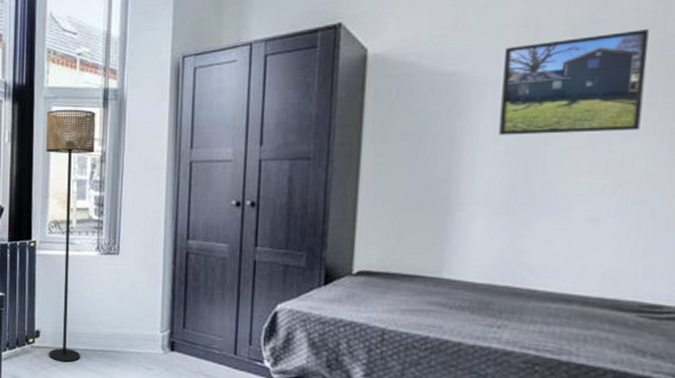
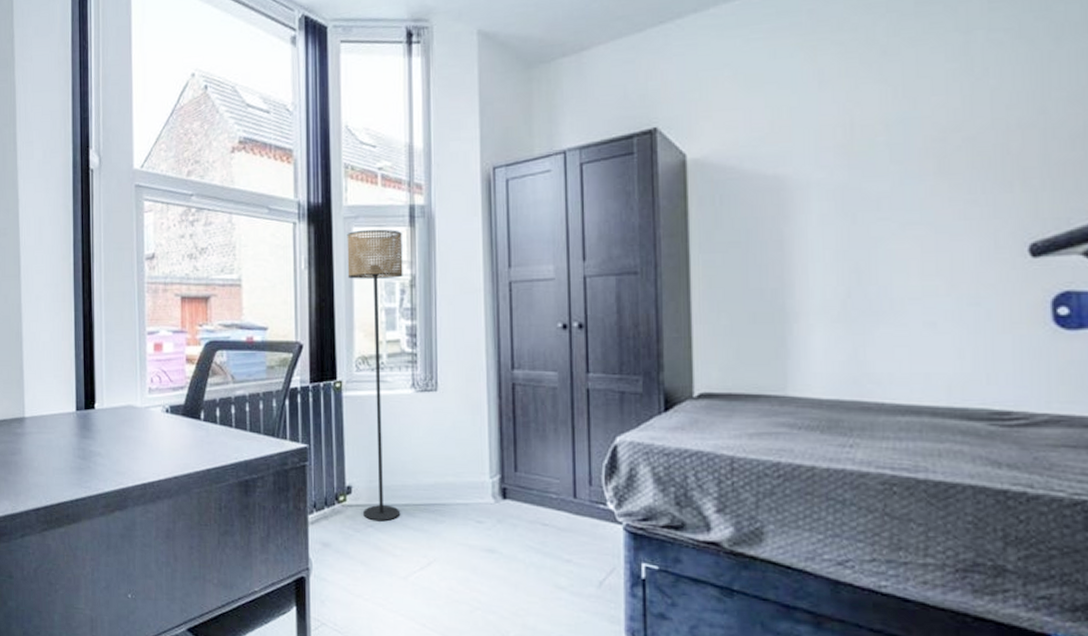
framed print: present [498,29,649,135] -> none [823,126,964,240]

